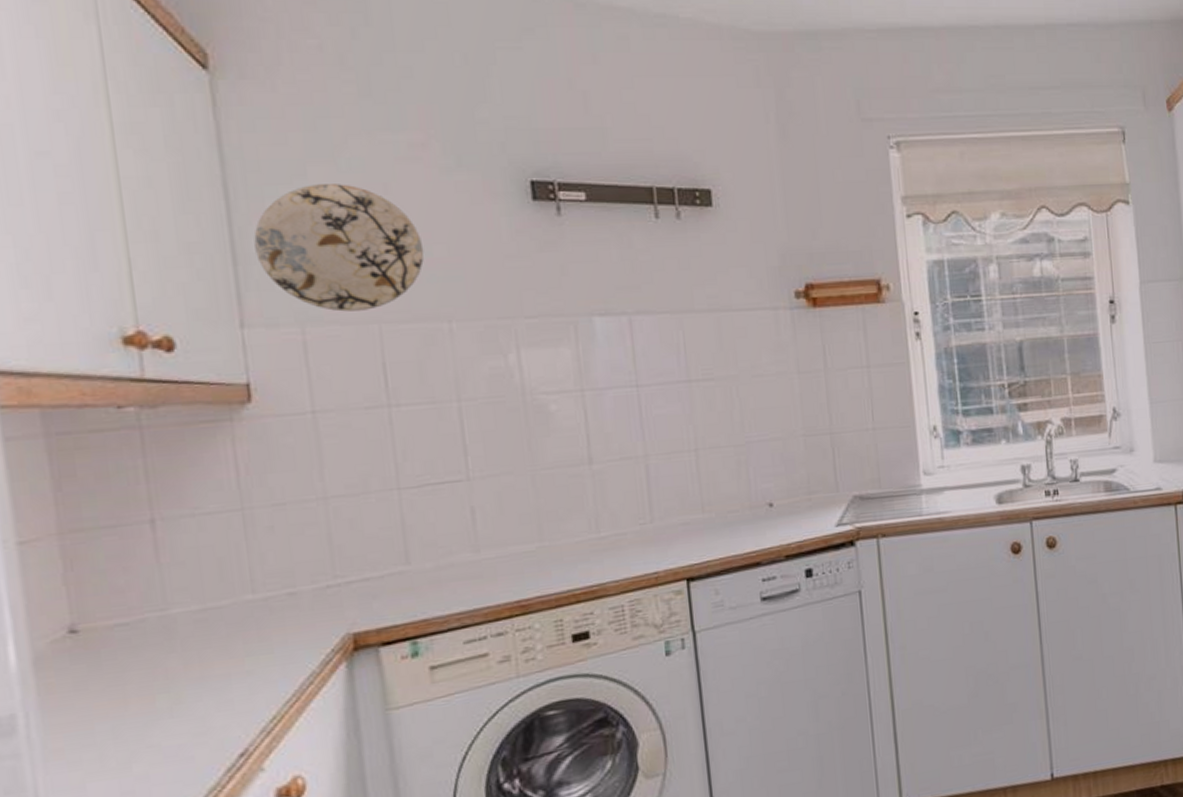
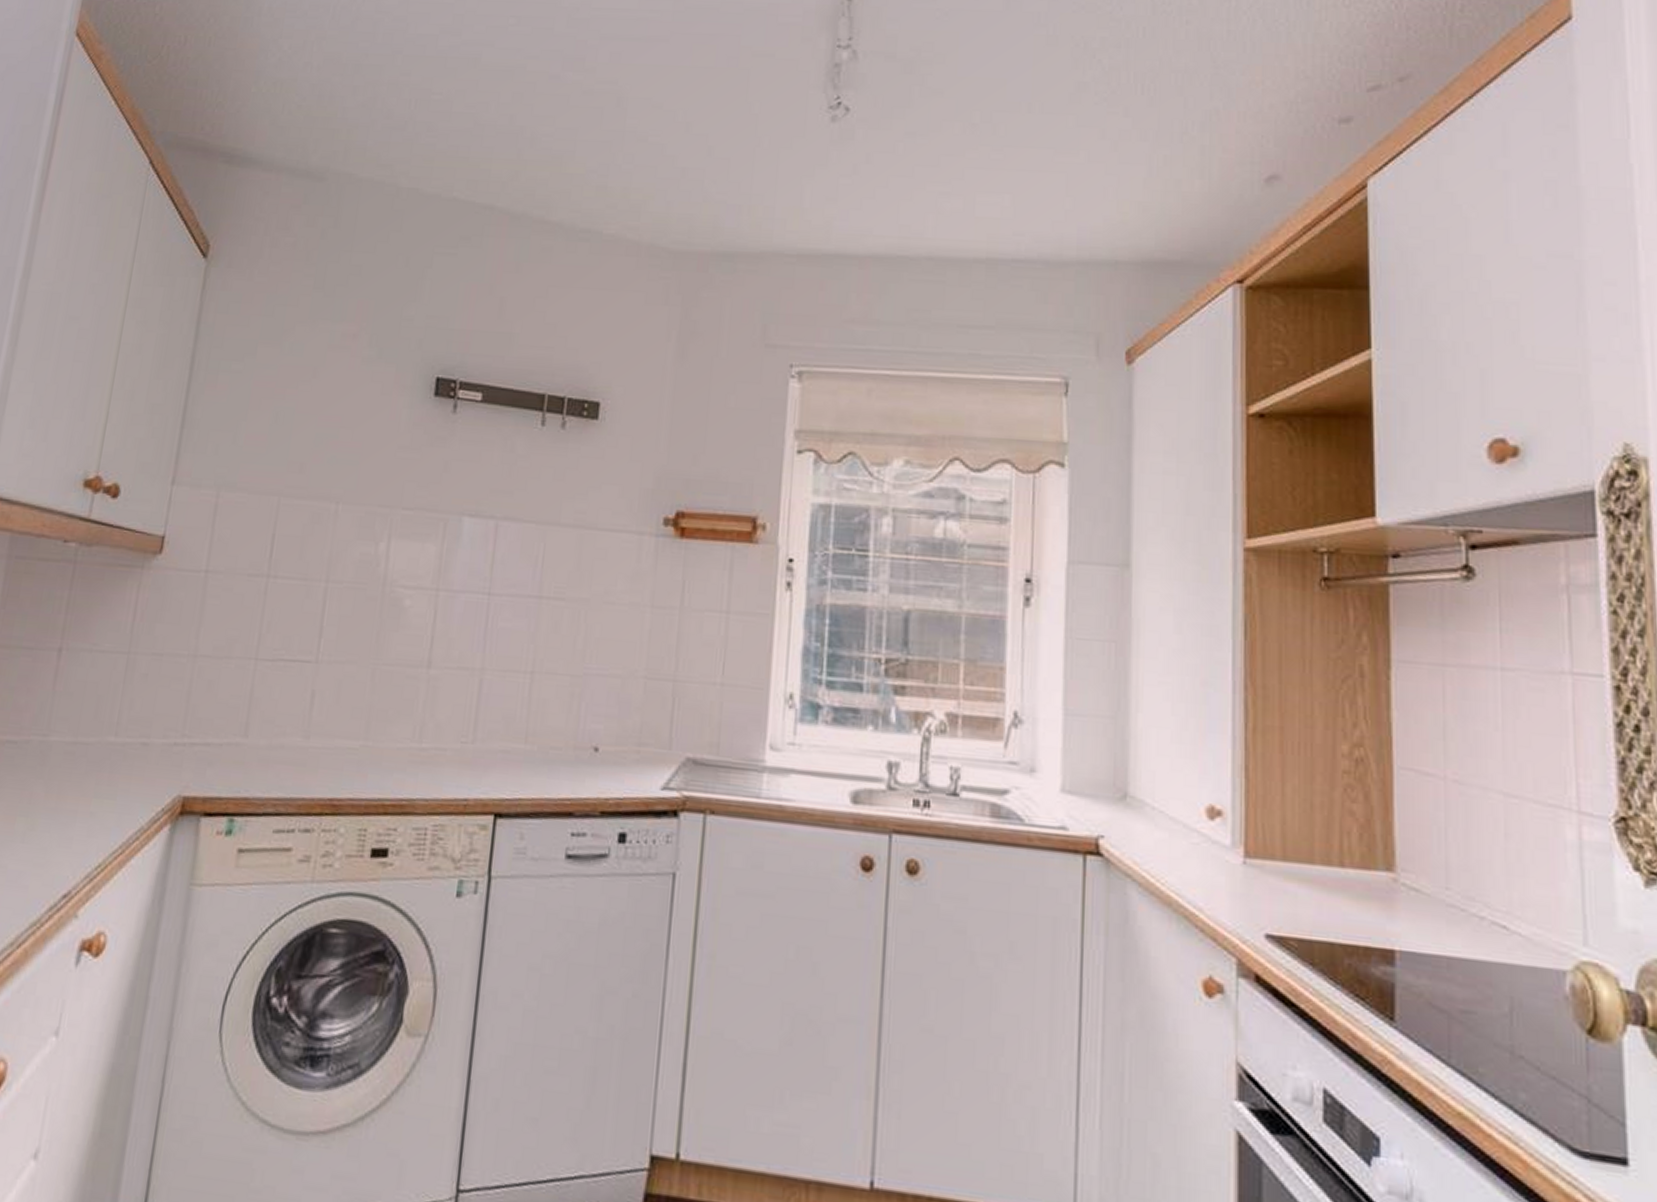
decorative plate: present [254,184,424,312] -> none [200,363,333,483]

